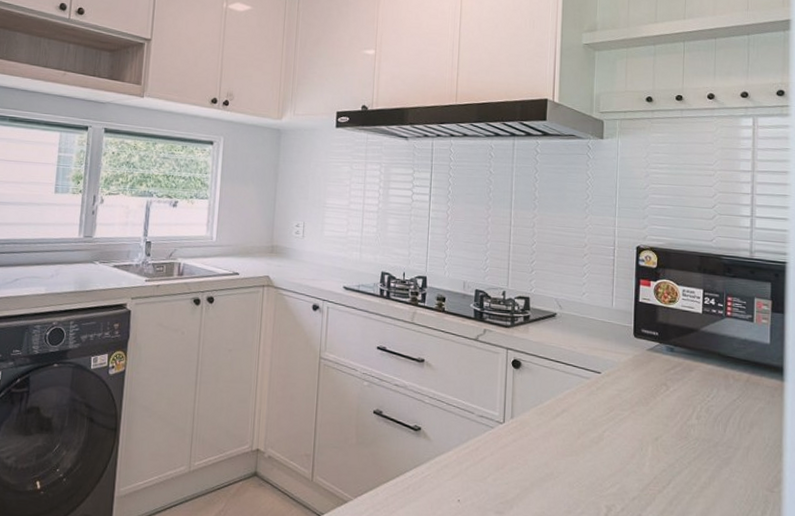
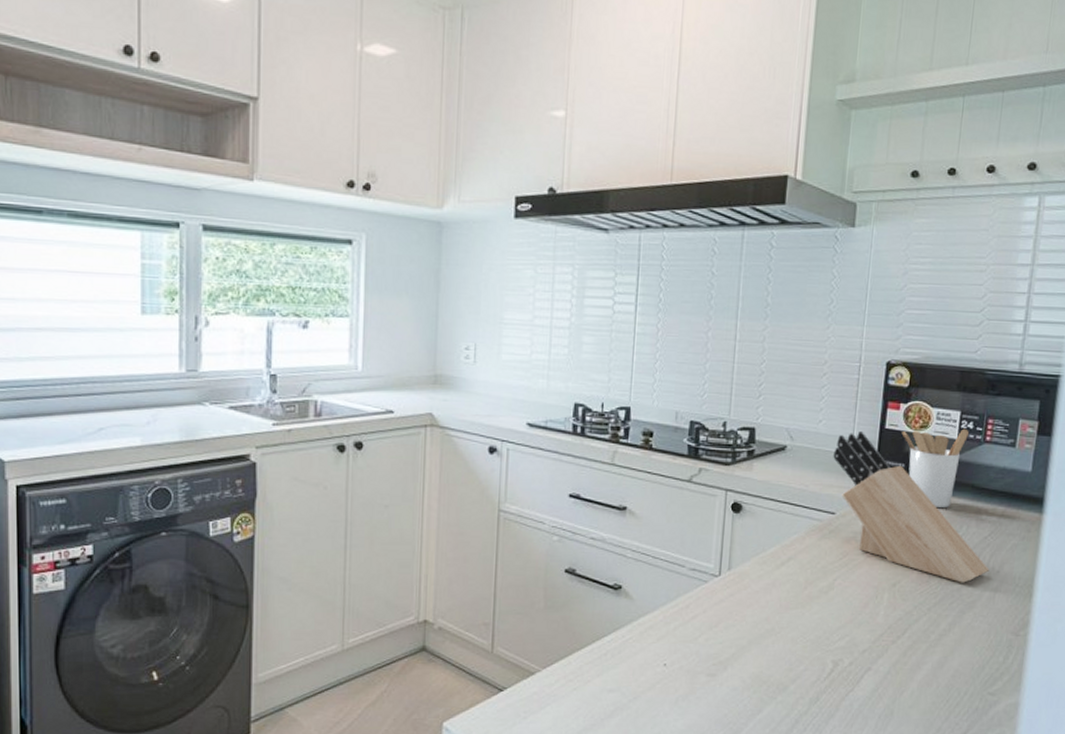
knife block: none [596,304,741,441] -> present [833,432,990,583]
utensil holder: none [653,304,711,372] -> present [901,428,969,507]

